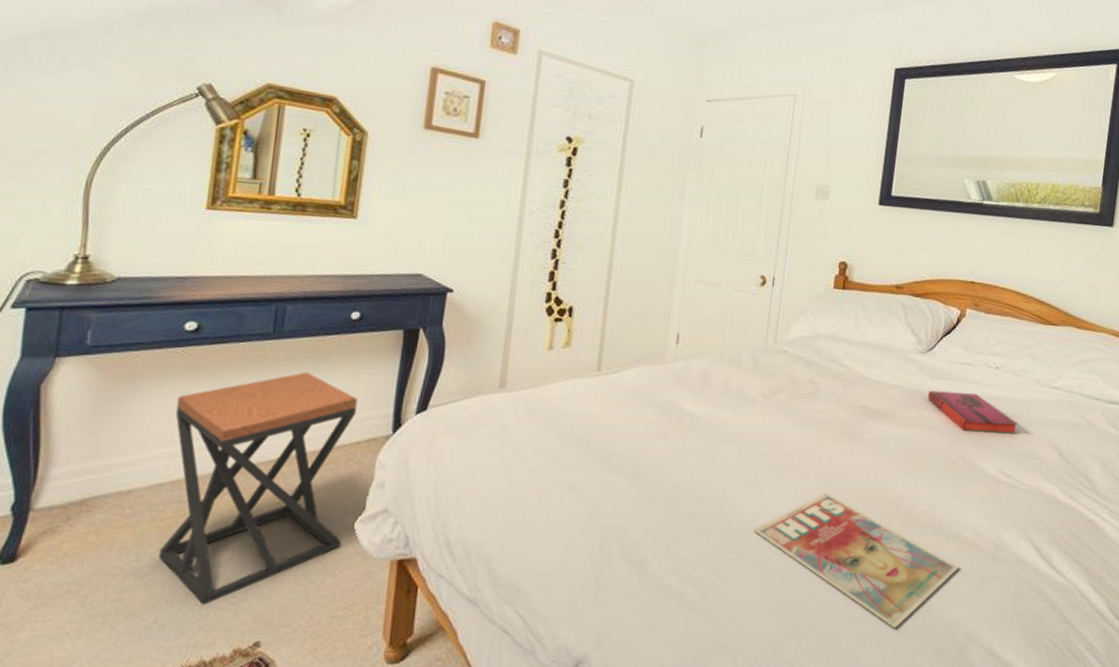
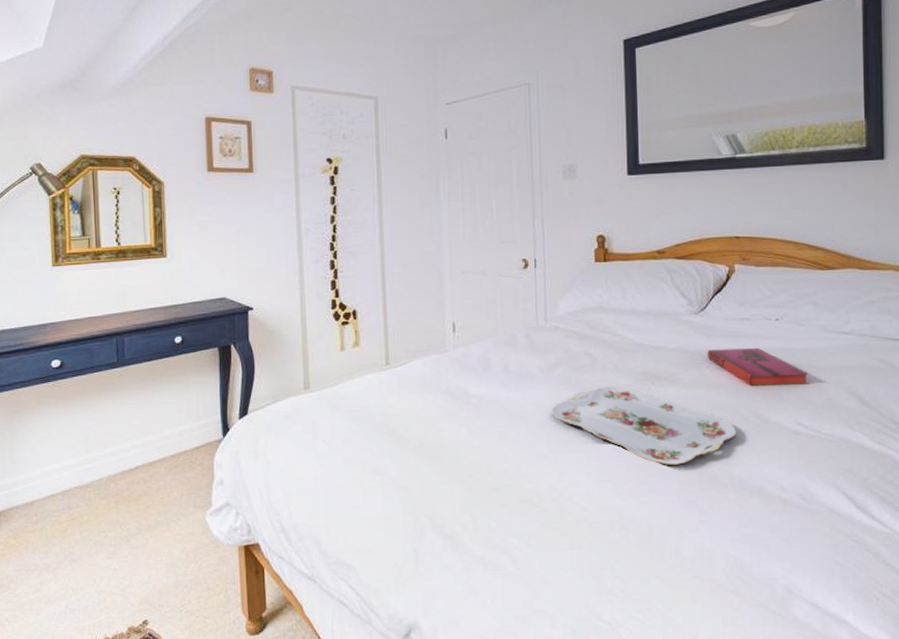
stool: present [158,372,358,605] -> none [55,392,196,591]
magazine: present [753,493,959,628] -> none [552,459,767,586]
serving tray: none [766,417,944,504] -> present [552,386,737,465]

